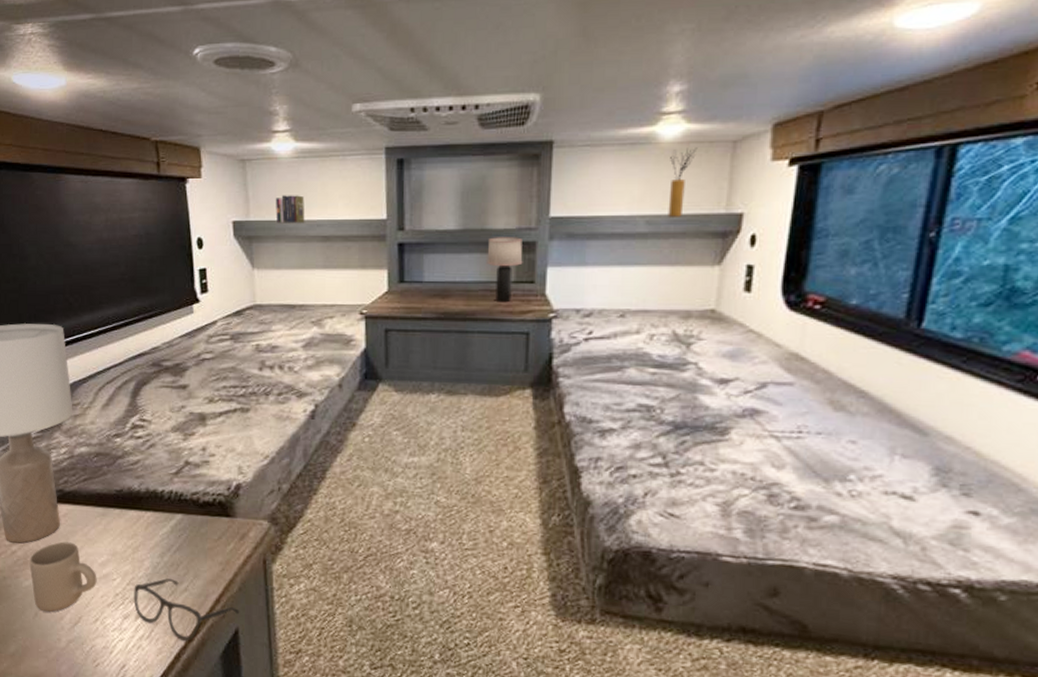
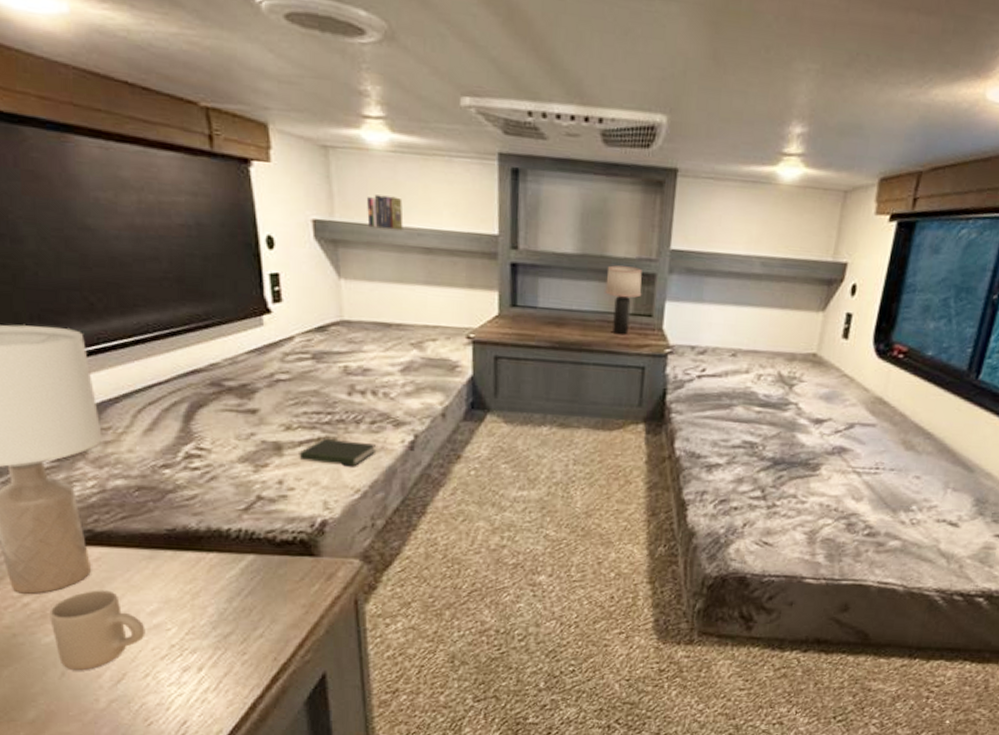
sunglasses: present [133,578,240,641] -> none [195,625,328,690]
book: none [219,409,283,434] -> present [299,438,377,466]
vase: present [668,148,698,217] -> none [781,192,813,262]

